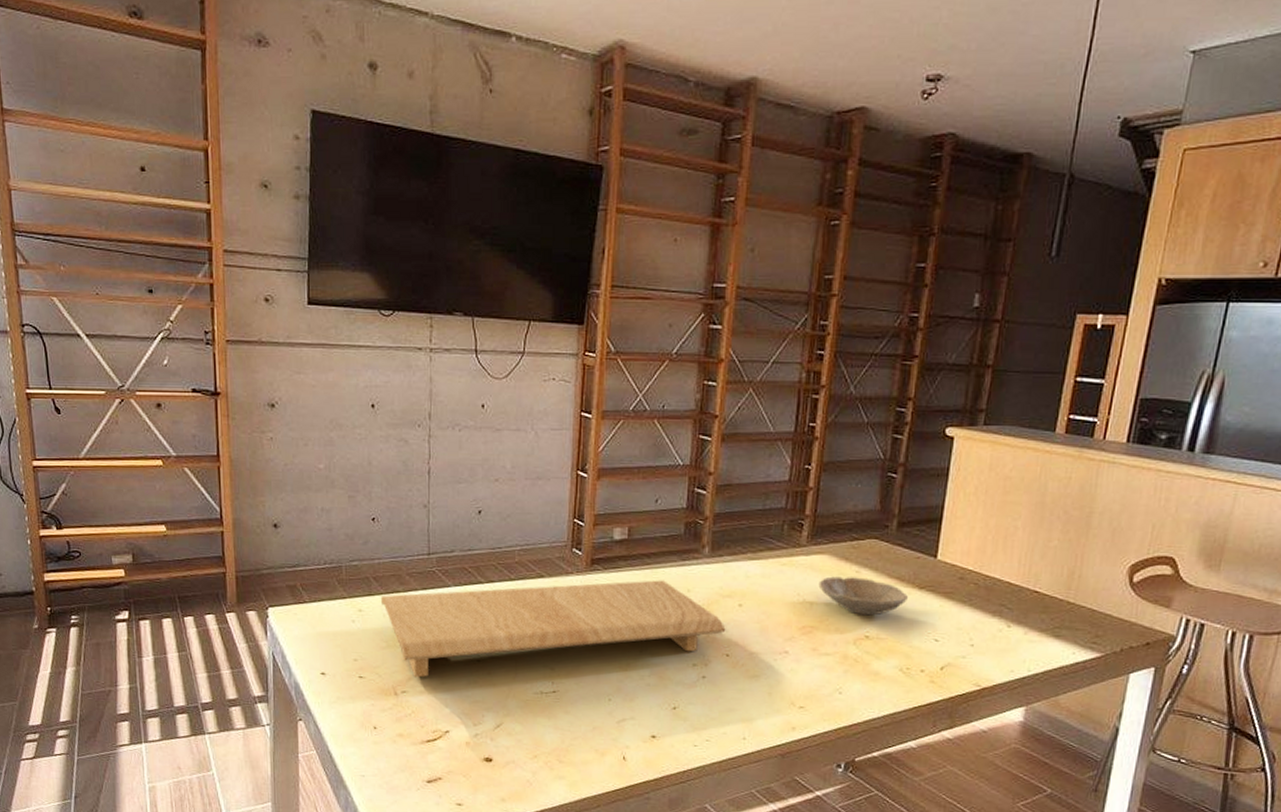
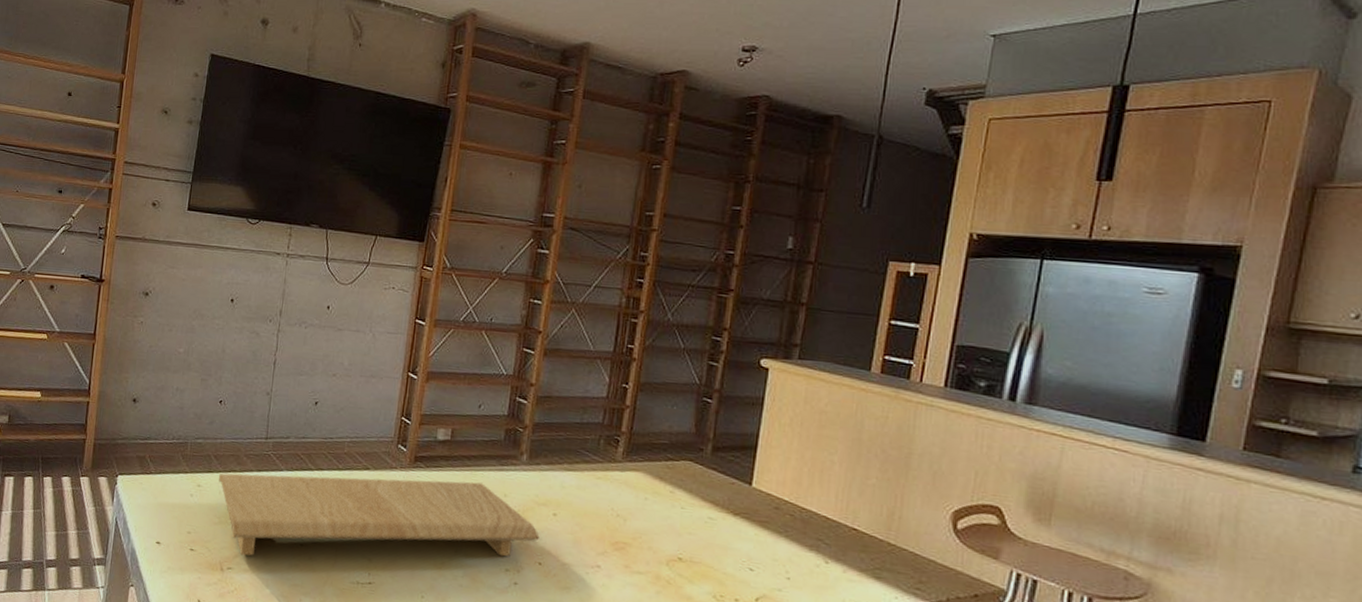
bowl: present [818,576,908,616] -> none [632,494,722,538]

